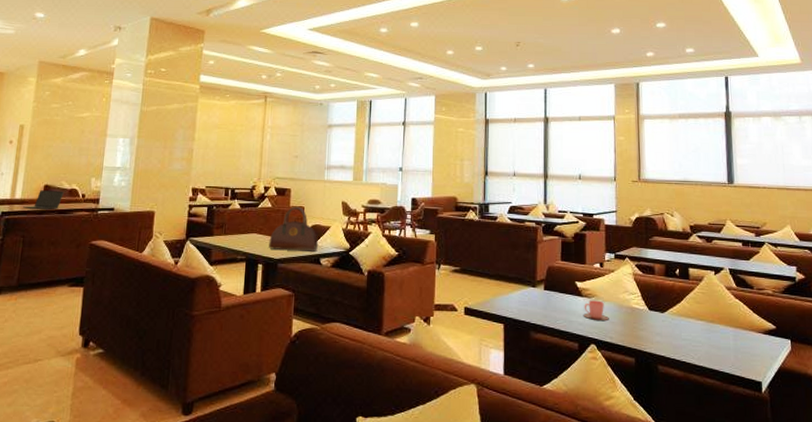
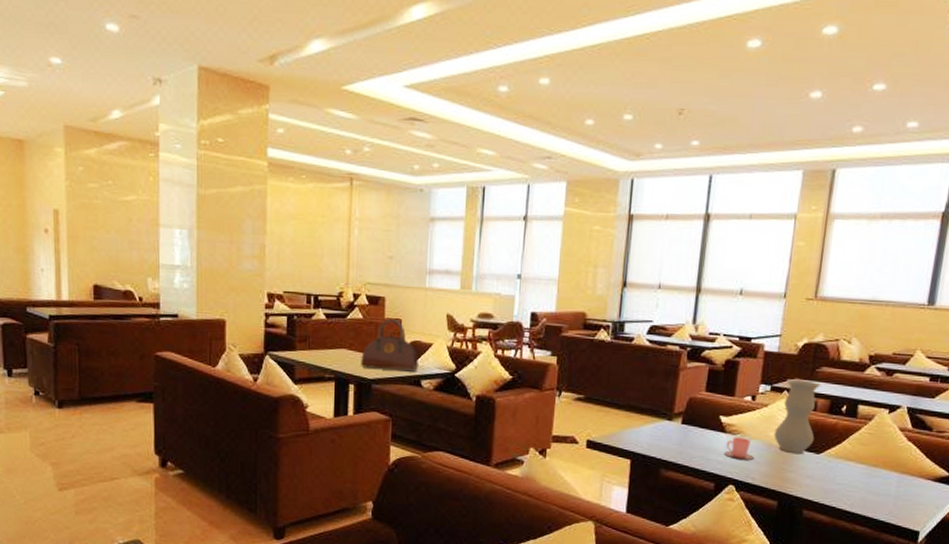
laptop: present [23,190,64,210] -> none [73,291,117,315]
vase: none [623,248,658,314] -> present [774,379,822,455]

